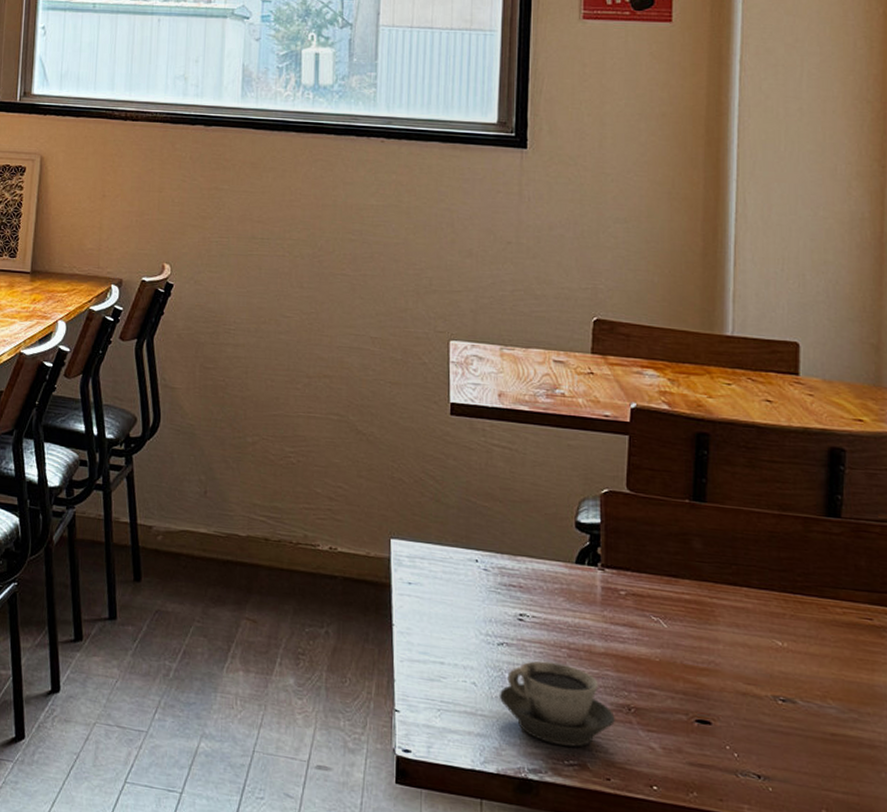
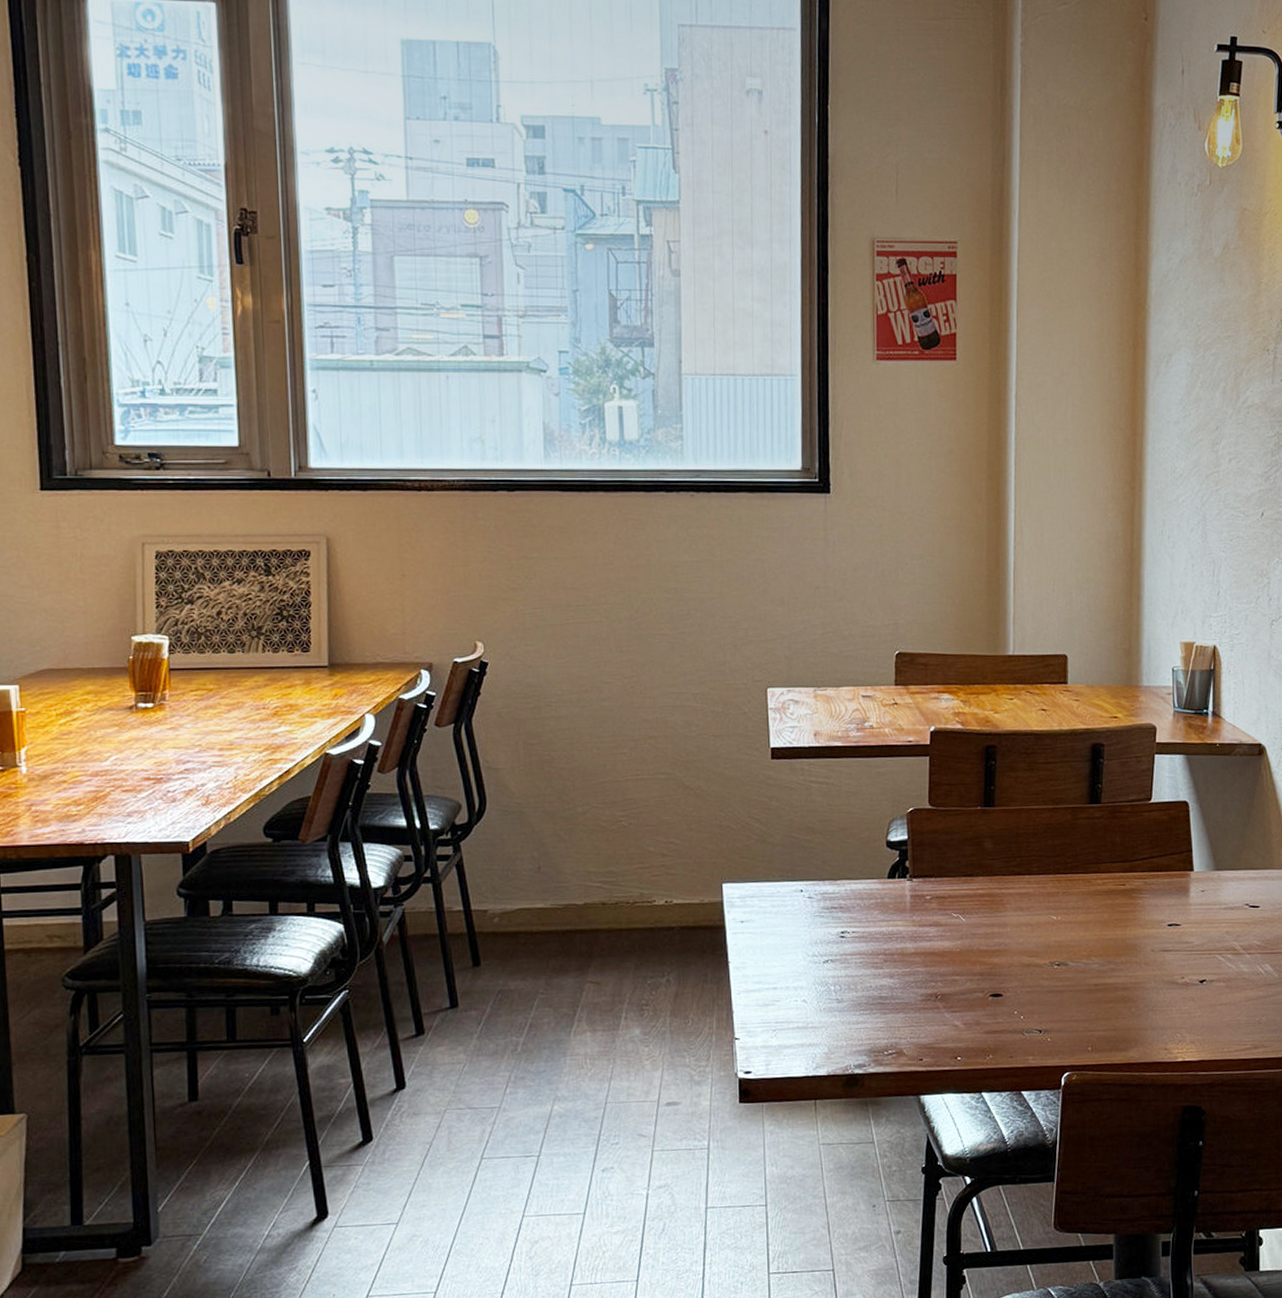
cup: present [500,660,615,747] -> none [827,968,925,1040]

